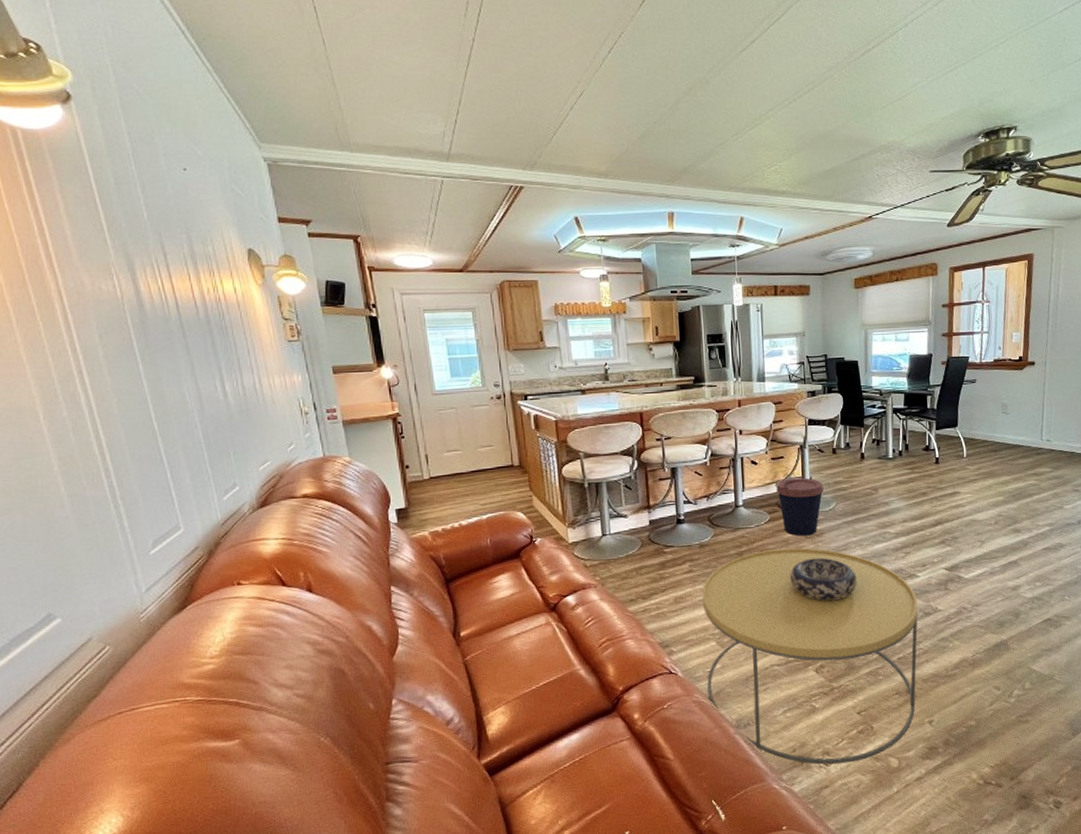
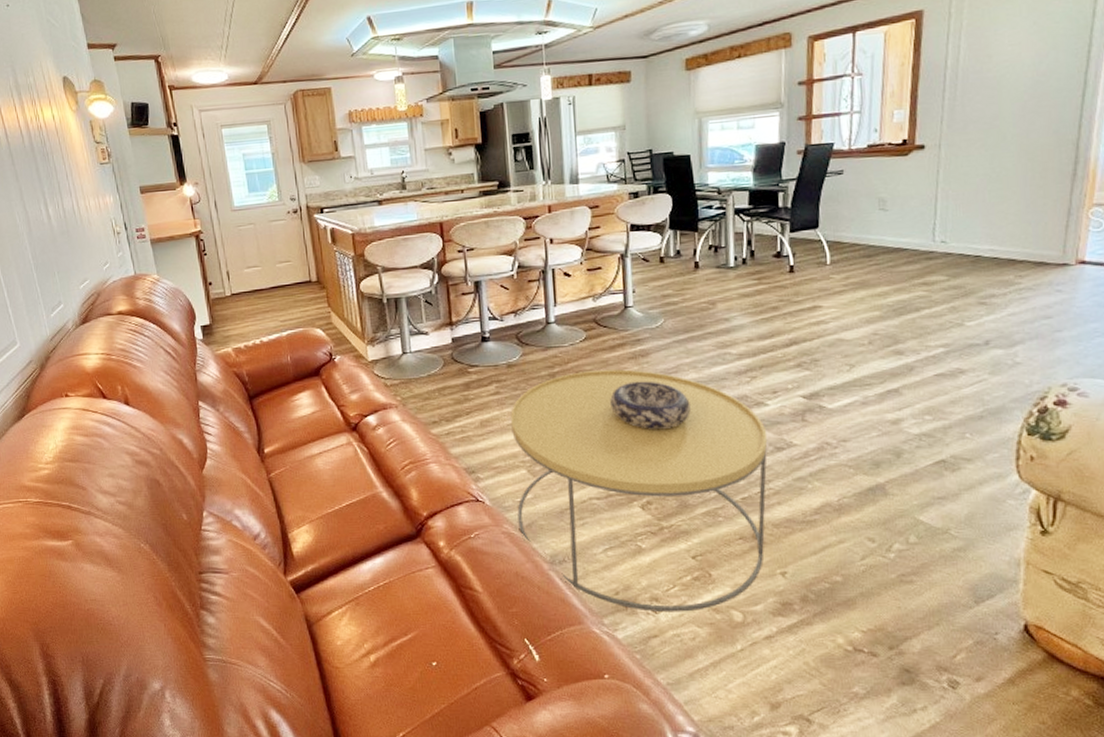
coffee cup: present [776,478,824,536] -> none [593,290,650,357]

